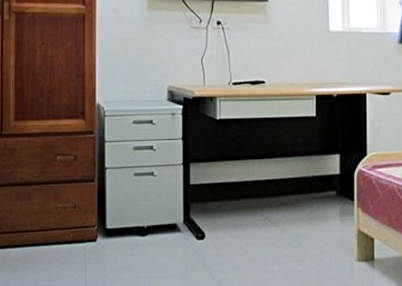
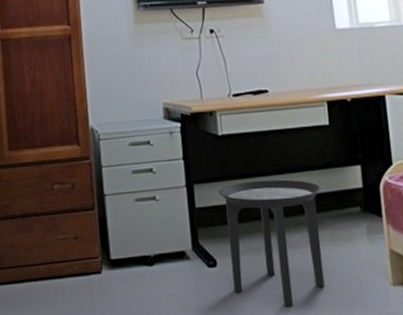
side table: none [212,163,305,277] -> present [218,179,324,307]

